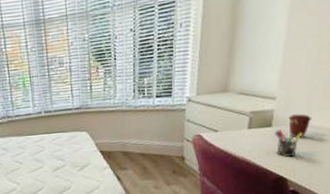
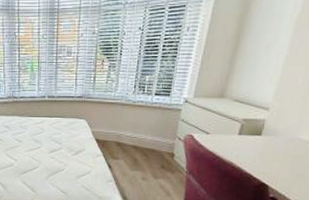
pen holder: present [275,130,303,157] -> none [262,139,291,166]
coffee cup: present [288,114,311,139] -> none [277,126,301,149]

